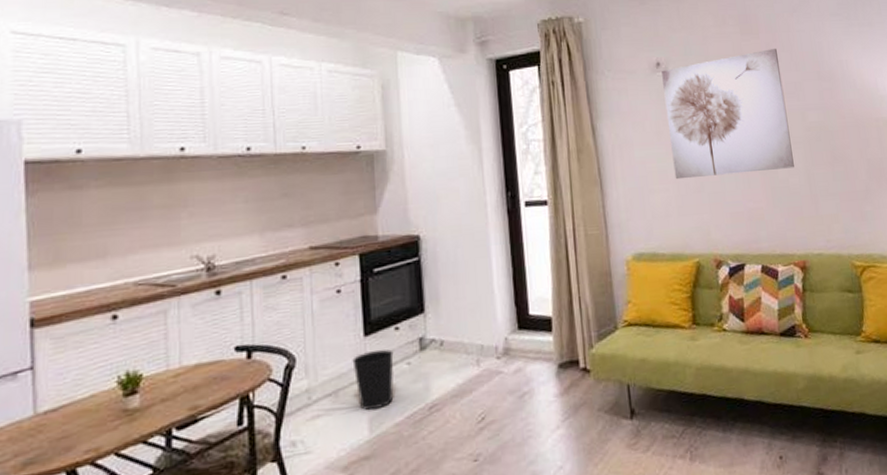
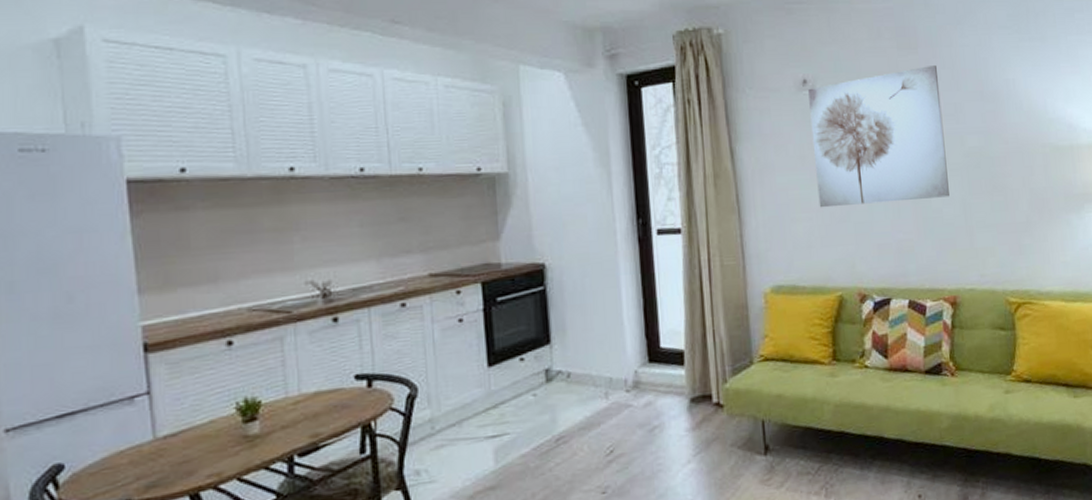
wastebasket: present [352,349,395,410] -> none [476,380,520,441]

